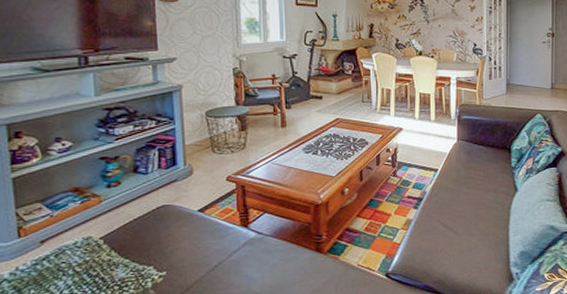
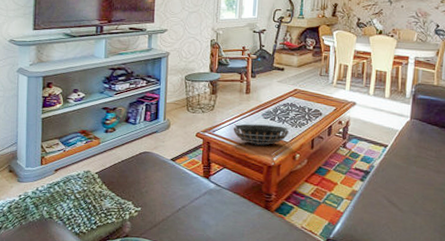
decorative bowl: none [270,159,334,184] -> present [233,124,289,146]

